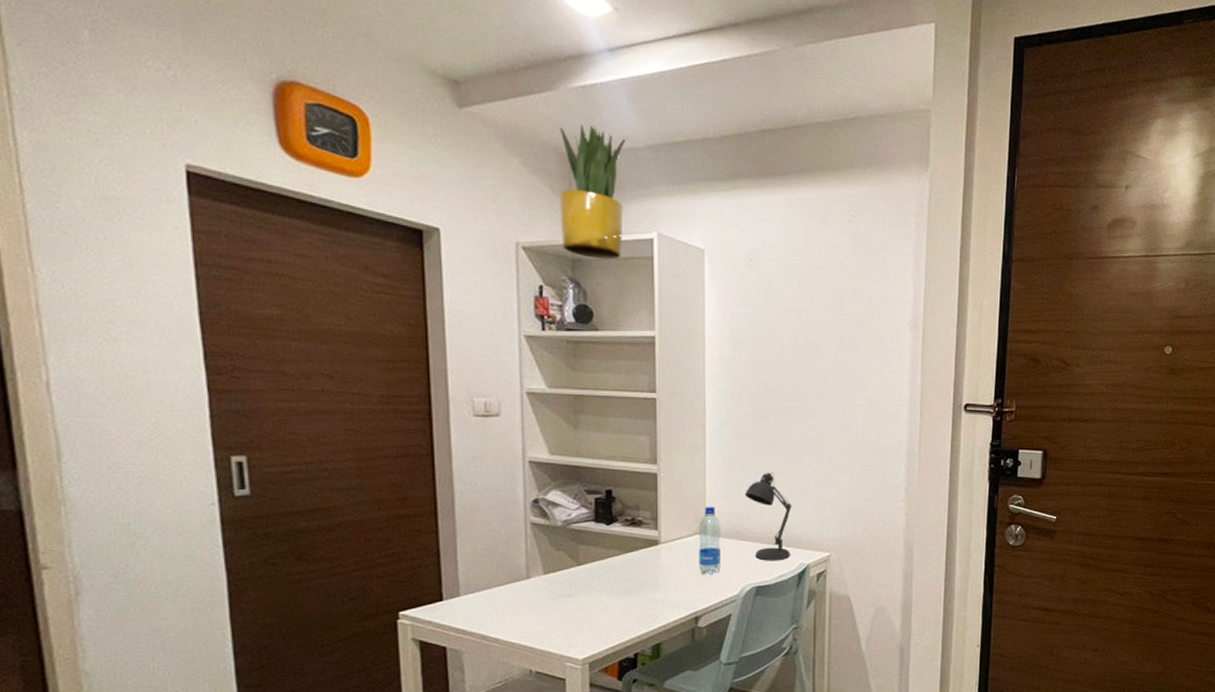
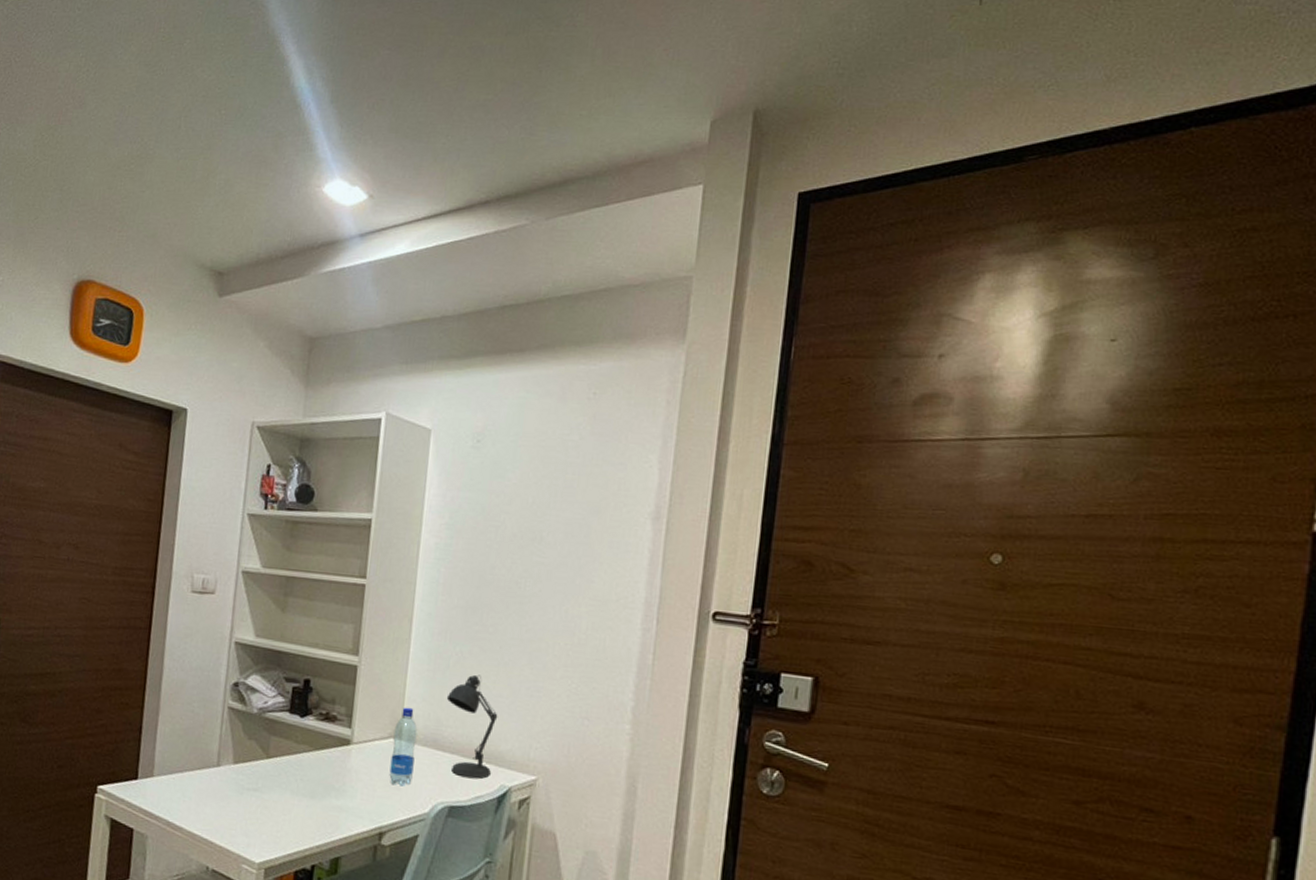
planter: present [558,124,628,260] -> none [294,307,368,440]

